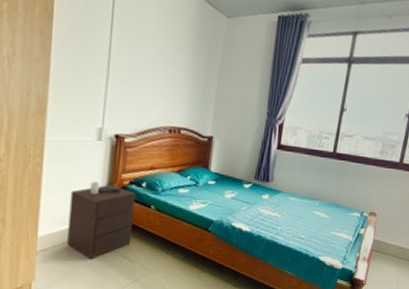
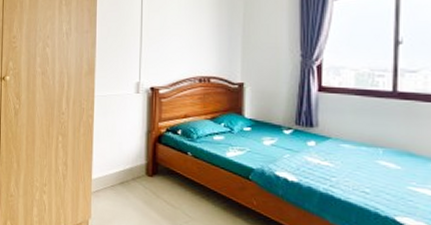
nightstand: present [67,181,135,260] -> none [116,130,172,203]

